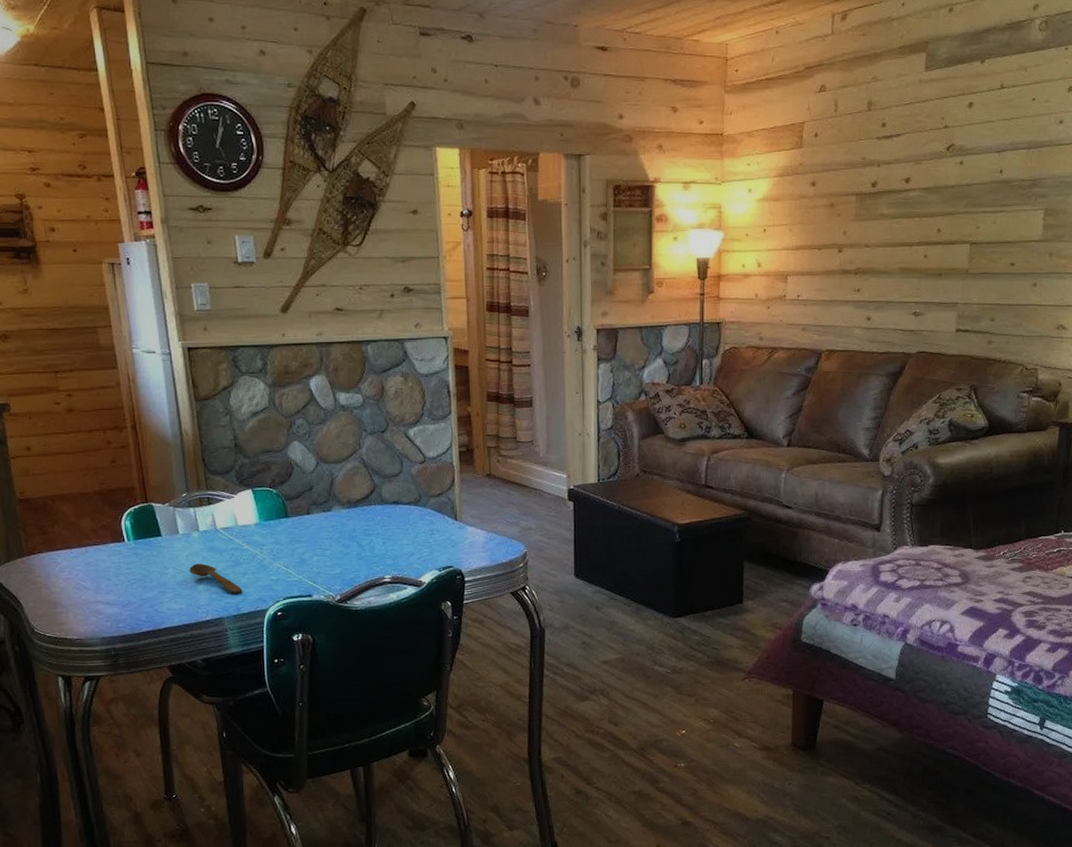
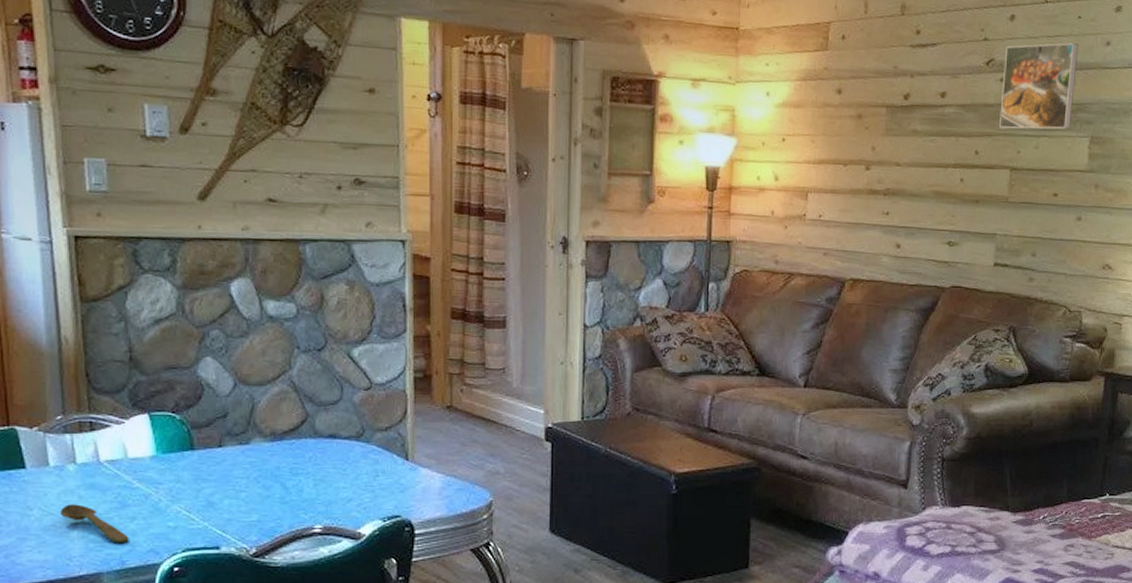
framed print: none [960,124,1033,207] -> present [999,43,1079,130]

